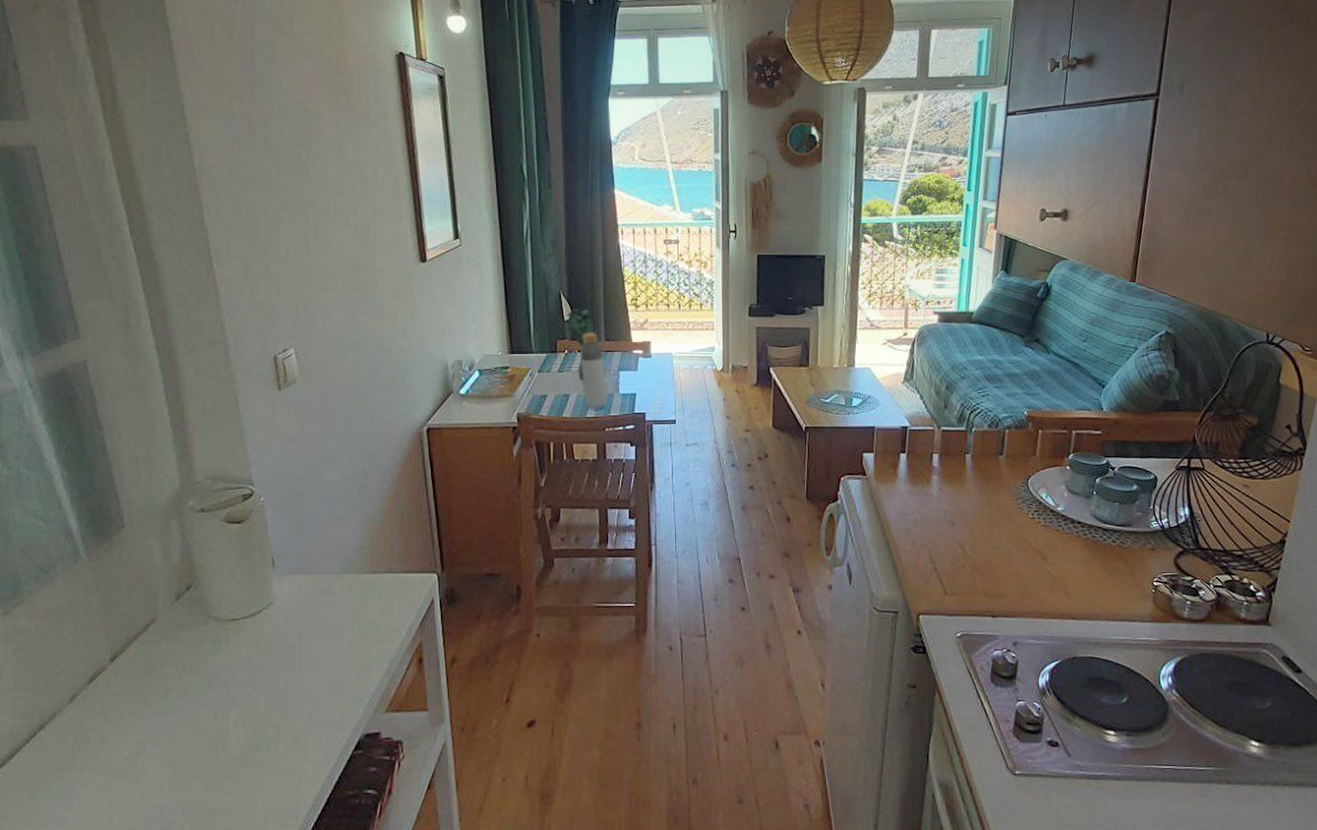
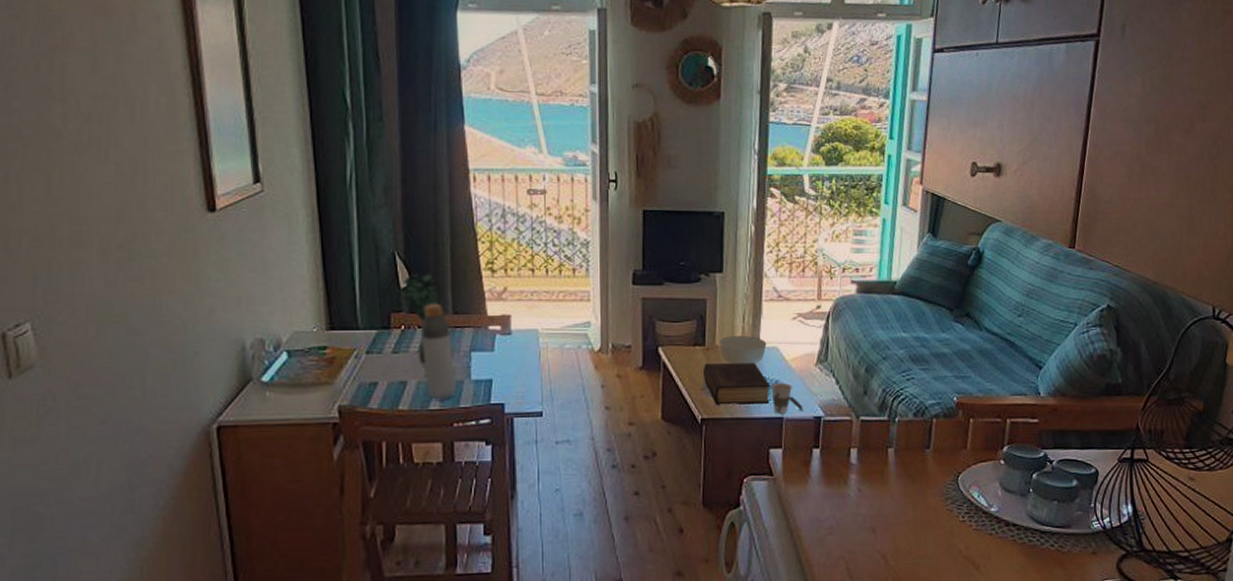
book: none [806,381,864,416] -> present [702,363,771,405]
bowl: none [821,358,861,382] -> present [720,336,767,365]
cup: none [864,397,892,425] -> present [771,382,803,415]

